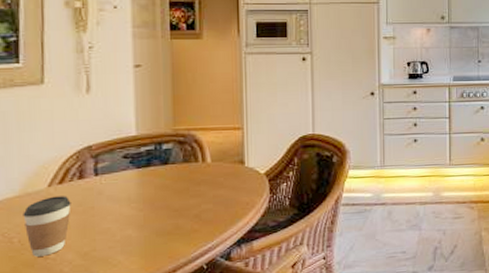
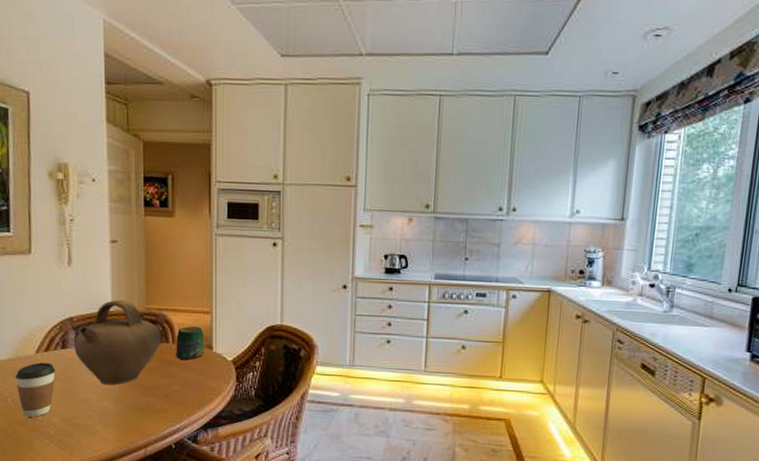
jug: none [93,123,190,212] -> present [74,299,161,385]
jar: none [206,143,236,177] -> present [176,326,204,360]

